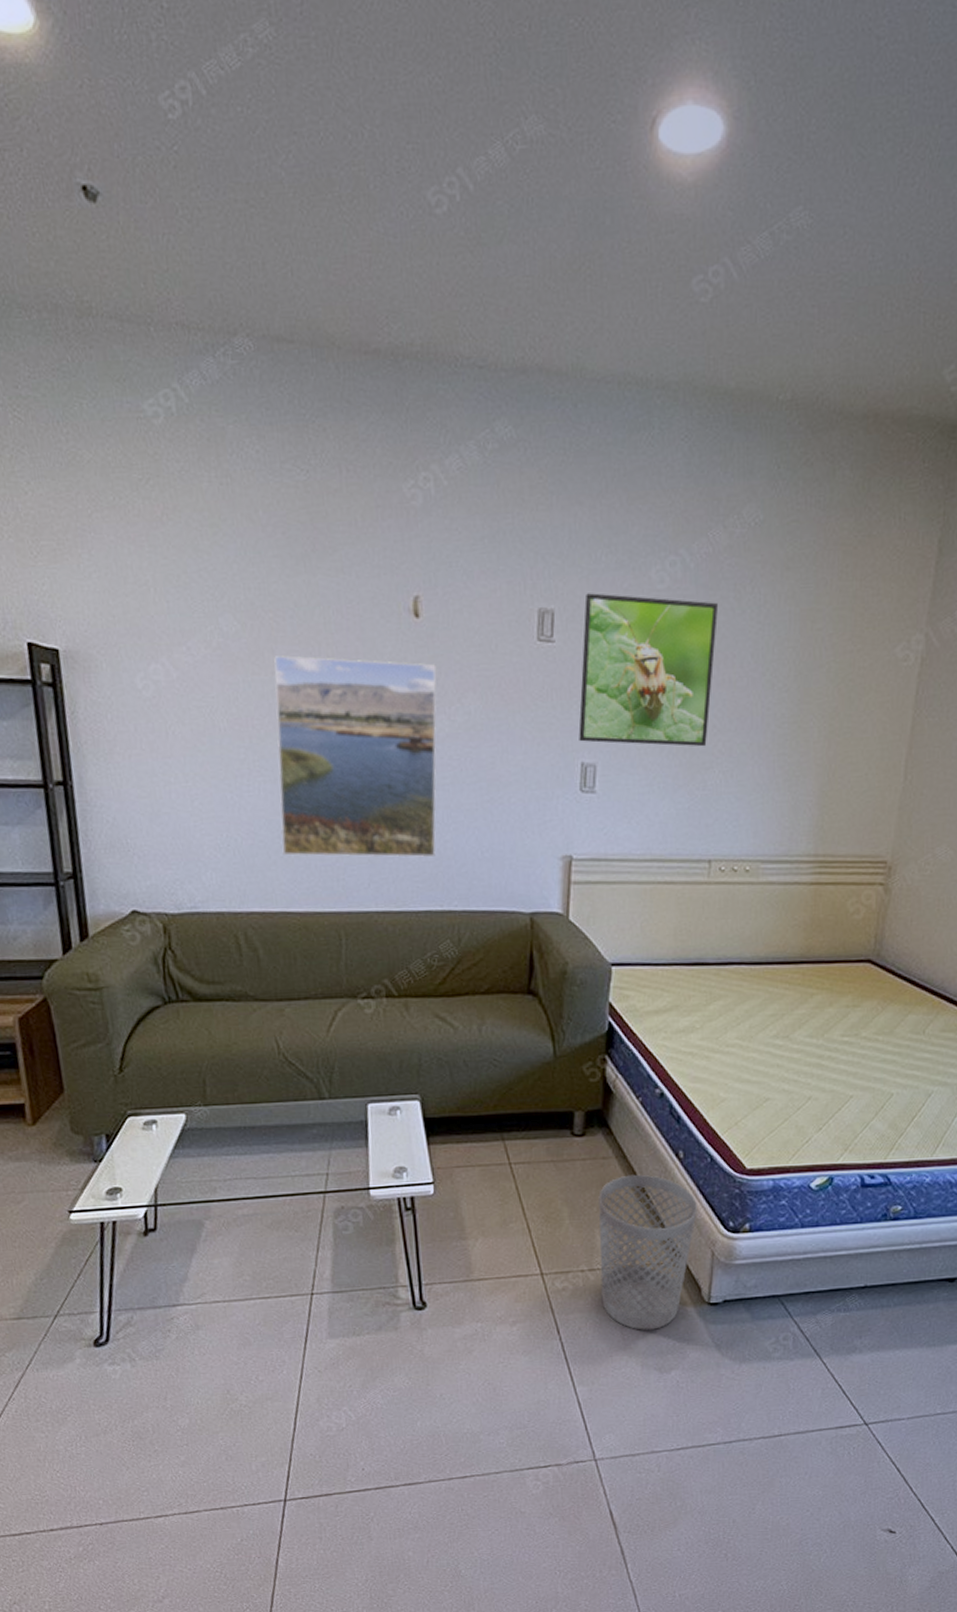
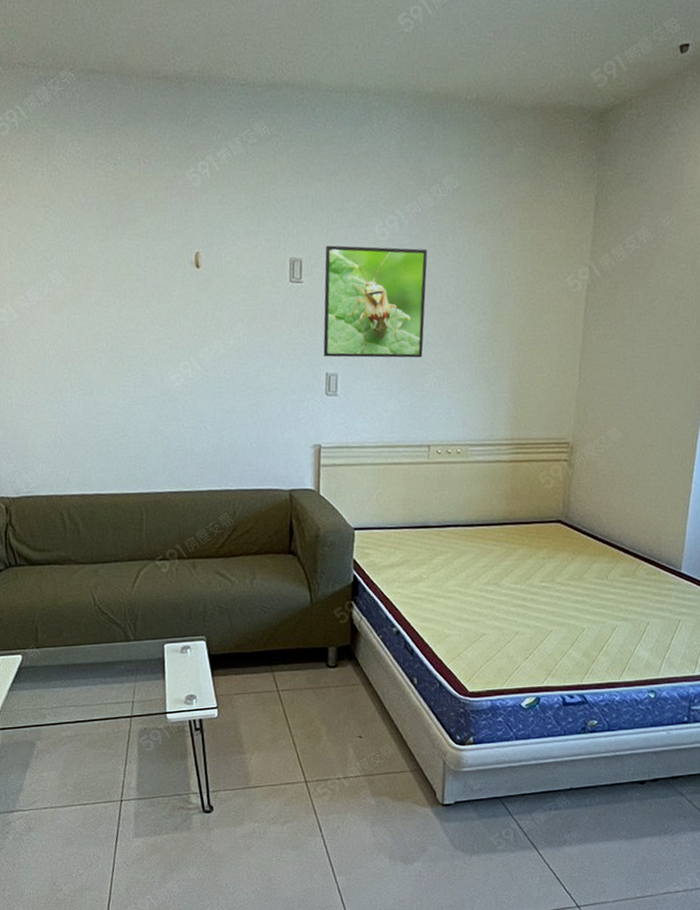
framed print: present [274,655,437,857] -> none [90,299,215,451]
wastebasket: present [598,1174,697,1330] -> none [350,698,430,828]

